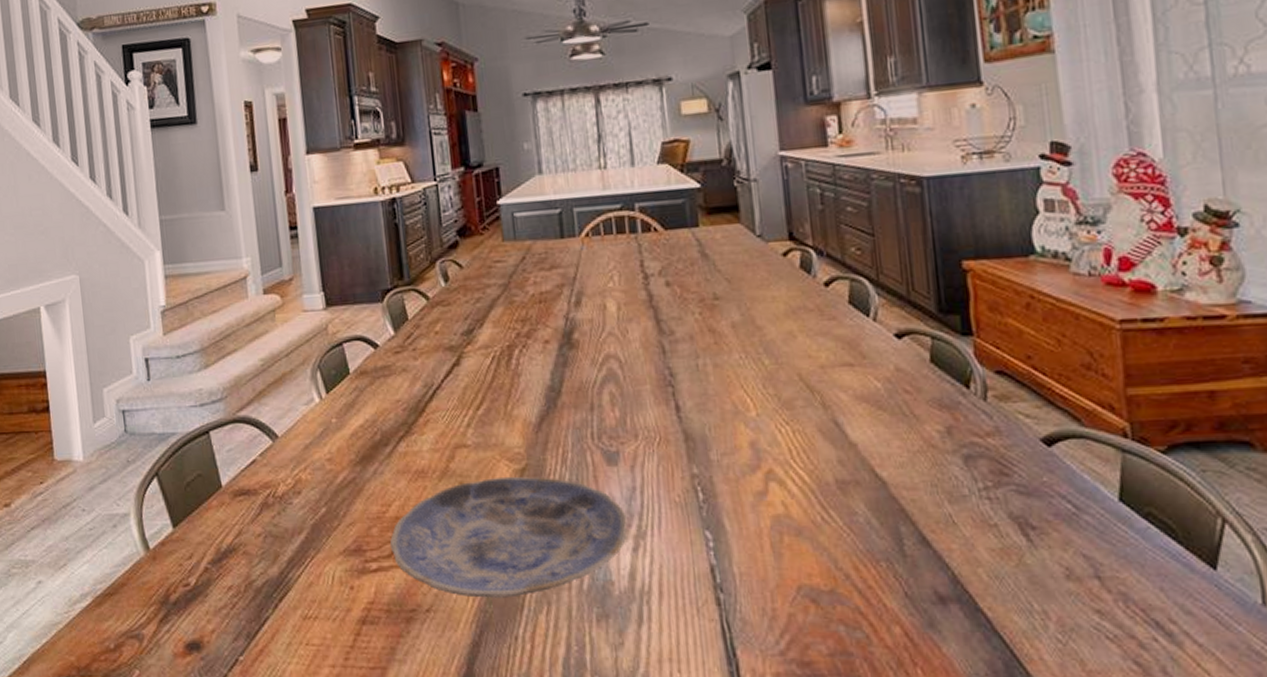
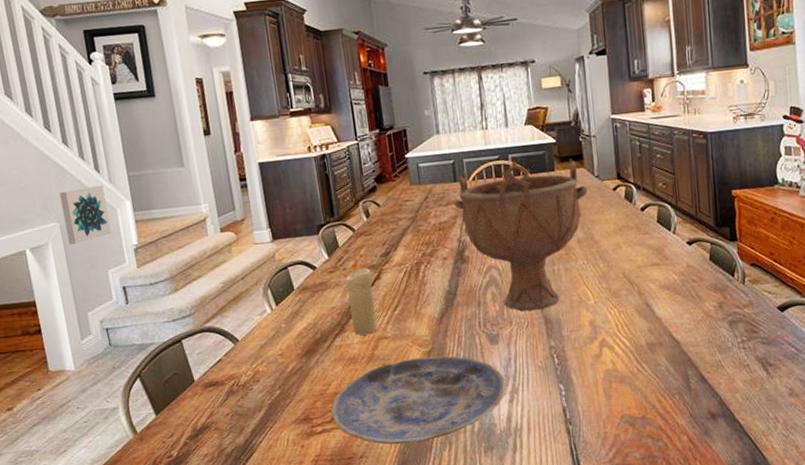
wall art: none [81,230,137,303] -> present [59,185,112,245]
candle: none [415,337,455,440] -> present [346,259,378,336]
decorative bowl: none [558,210,747,422] -> present [453,158,588,312]

